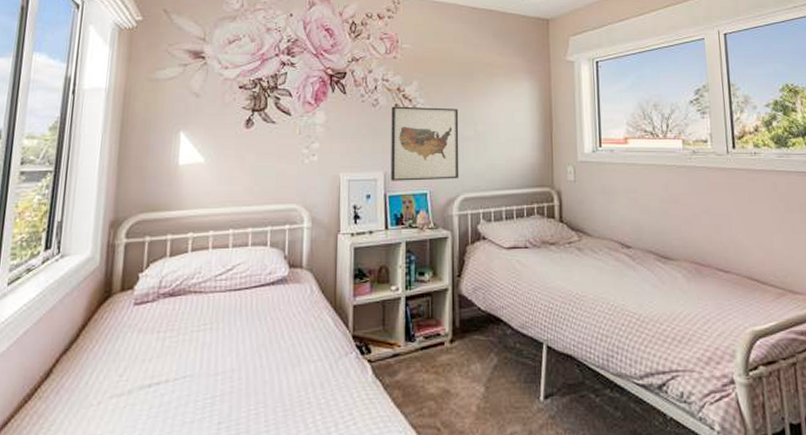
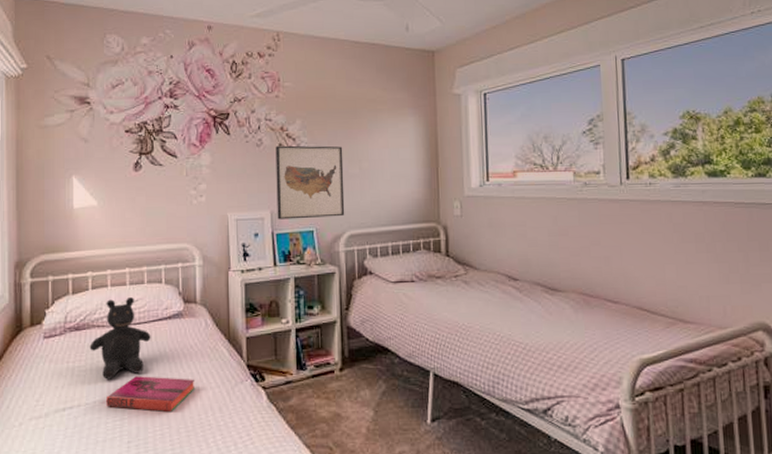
teddy bear: none [183,260,252,352] -> present [89,296,151,380]
hardback book: none [197,348,295,388] -> present [106,376,194,412]

